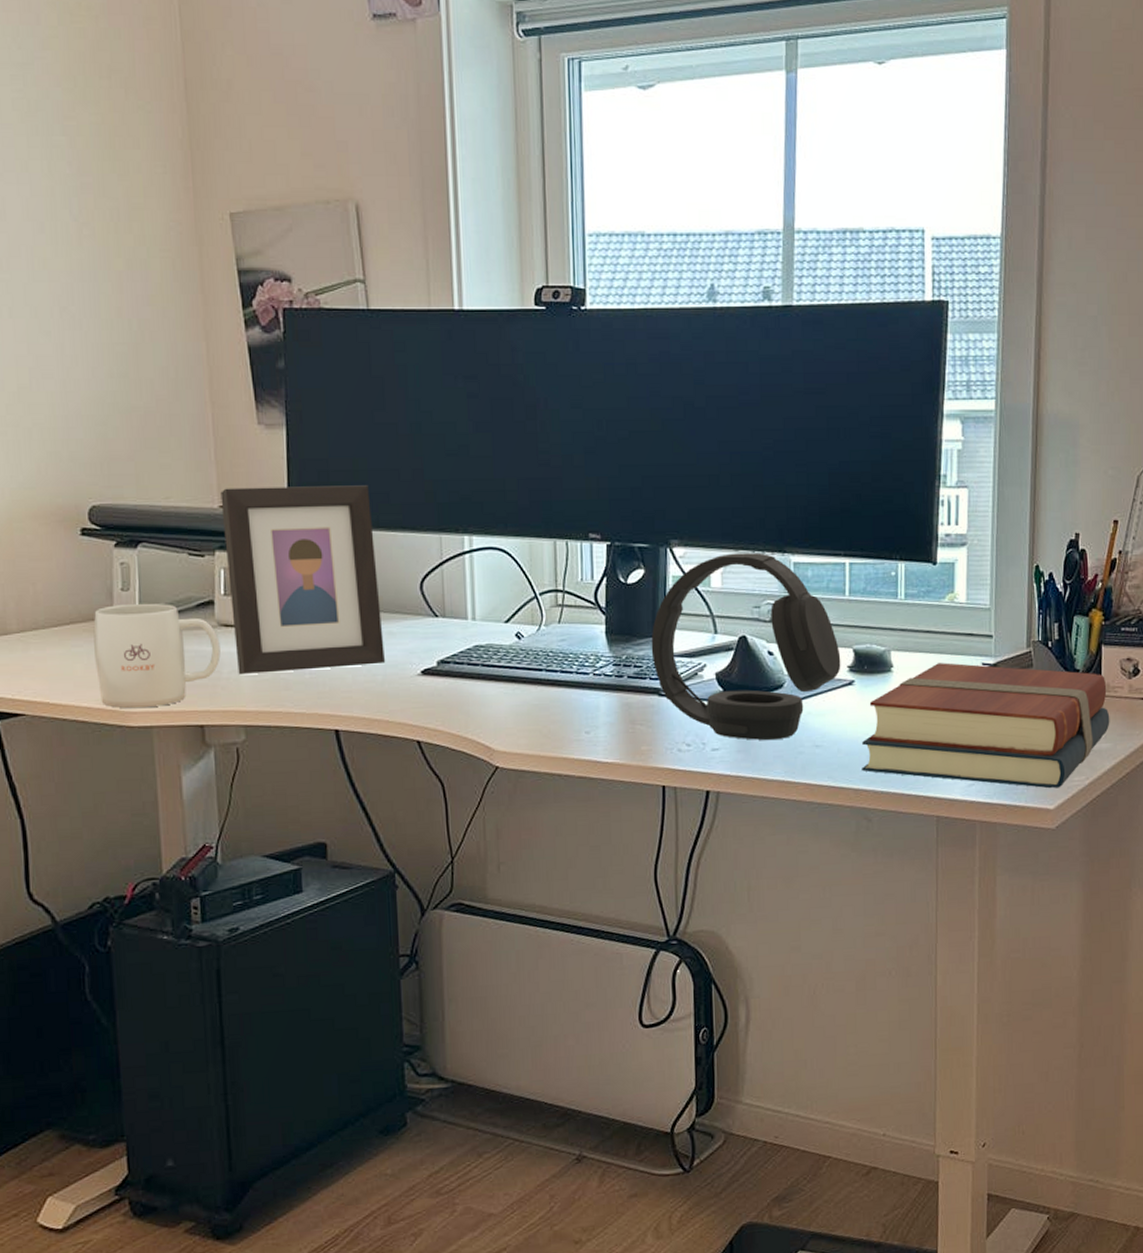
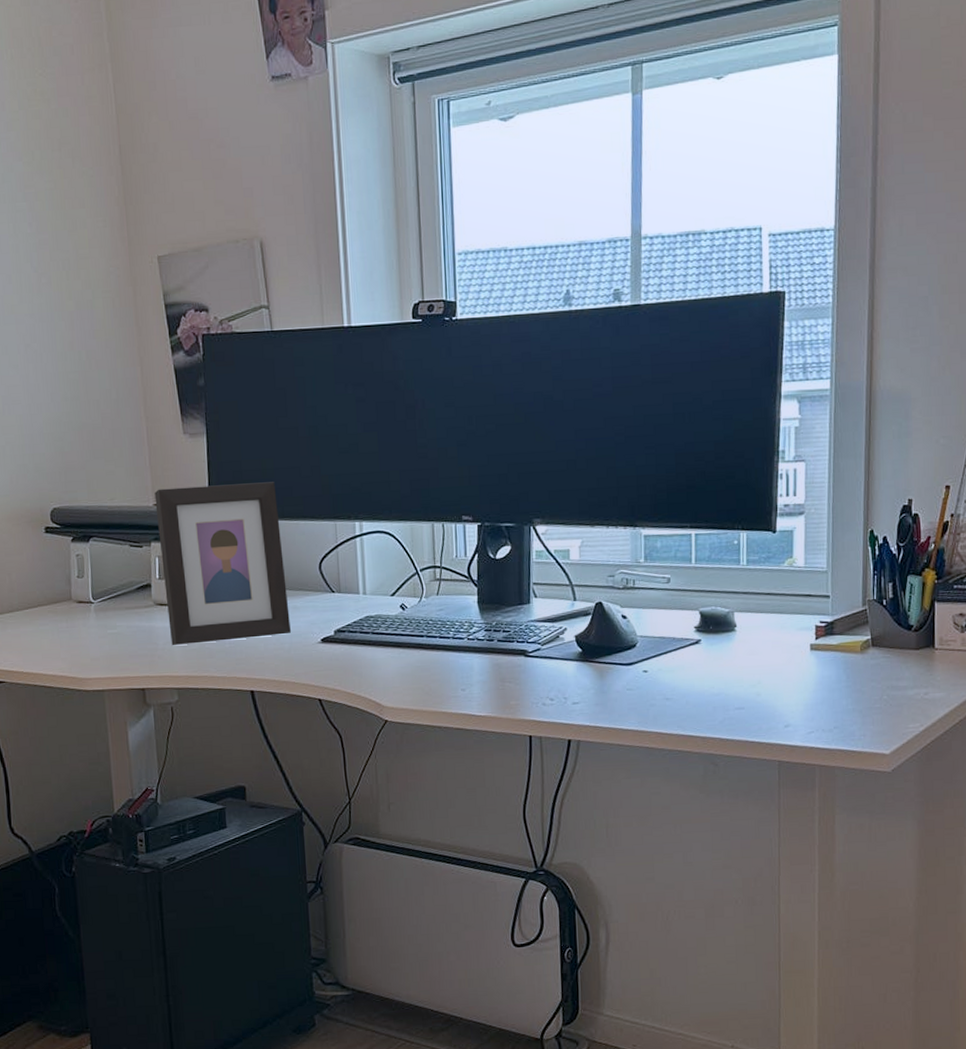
mug: present [93,603,221,709] -> none [56,587,157,676]
headphones: present [651,553,841,740] -> none [517,527,689,694]
books: present [862,663,1110,789] -> none [708,621,944,735]

